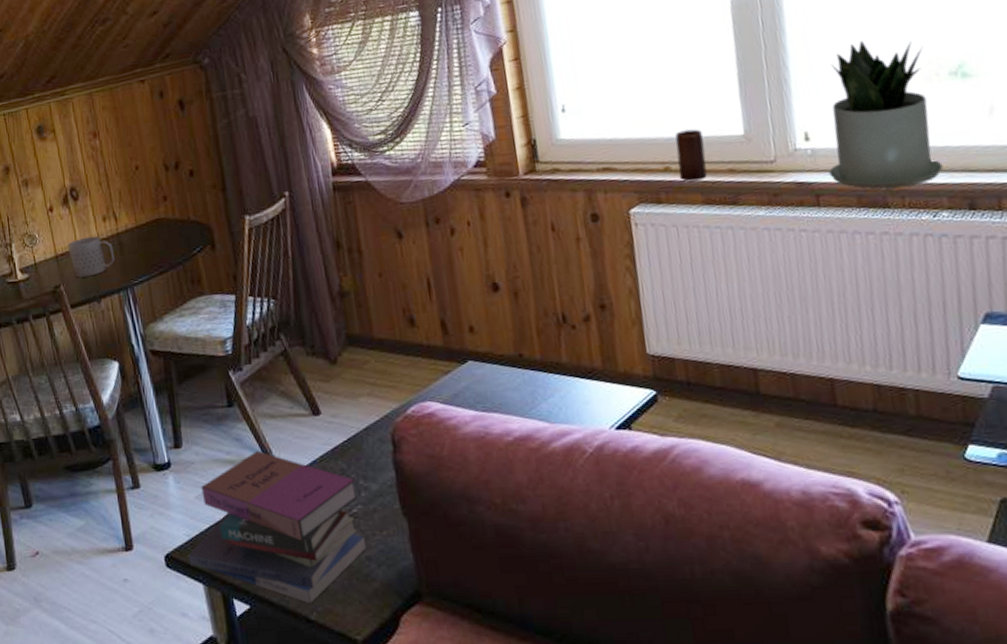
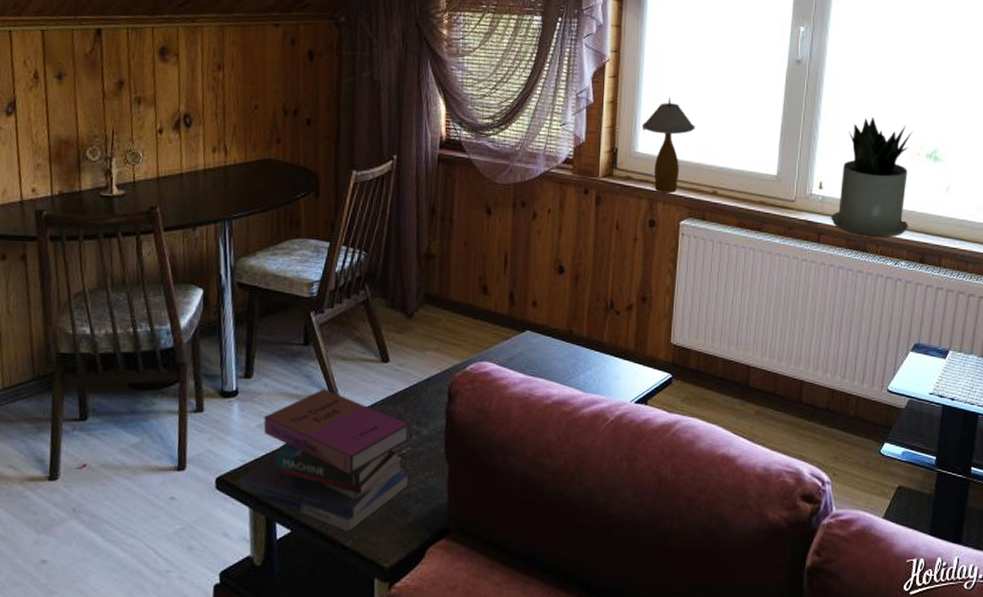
mug: present [68,235,116,278] -> none [171,164,219,204]
table lamp: none [559,69,627,180] -> present [642,97,695,193]
candle: present [675,129,707,181] -> none [723,163,746,206]

